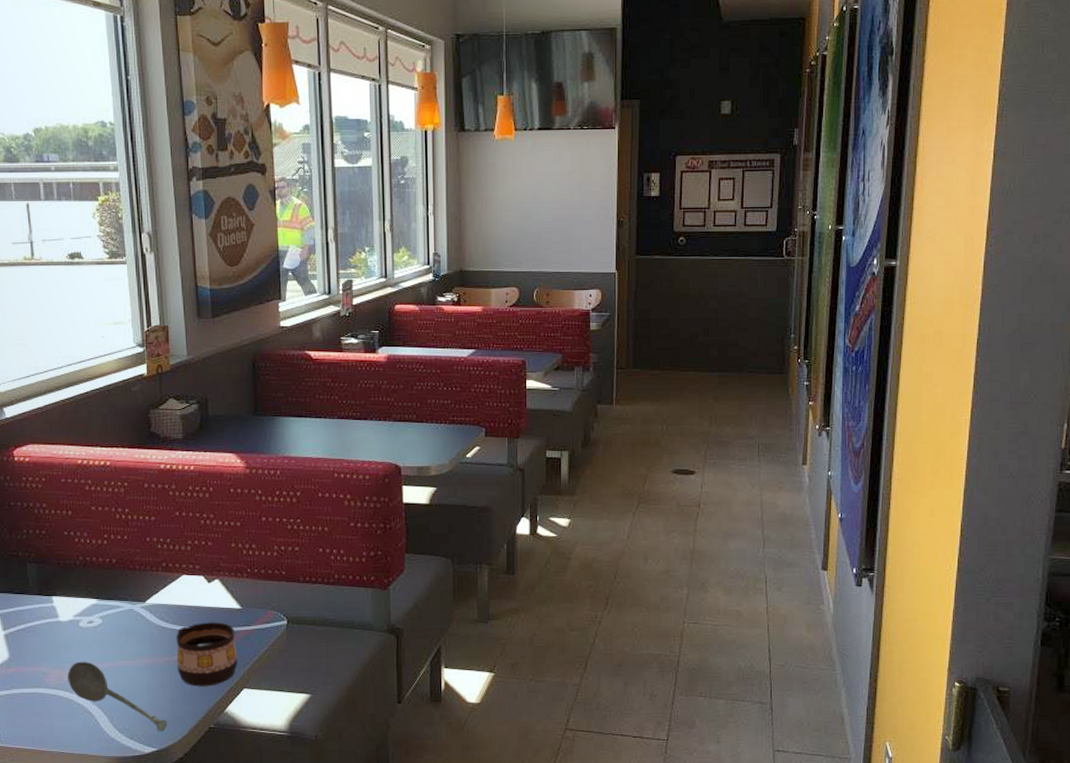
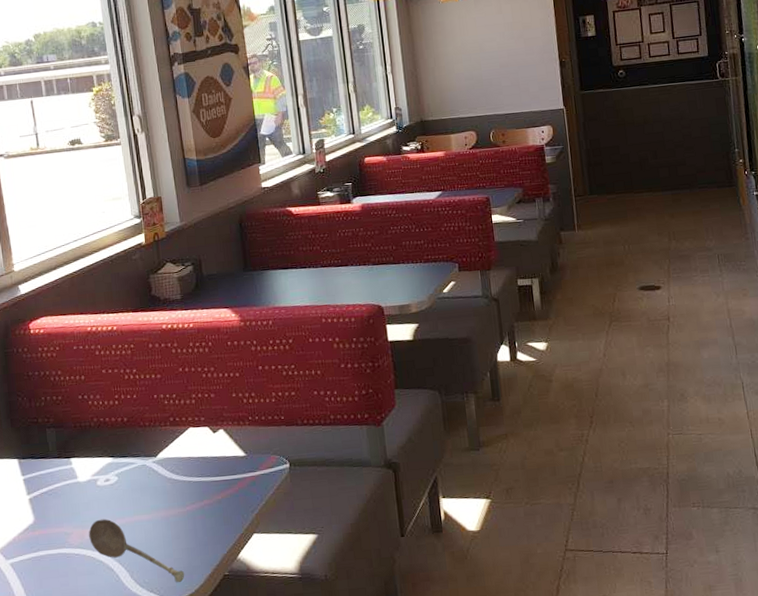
cup: present [176,622,237,687] -> none [187,470,246,535]

